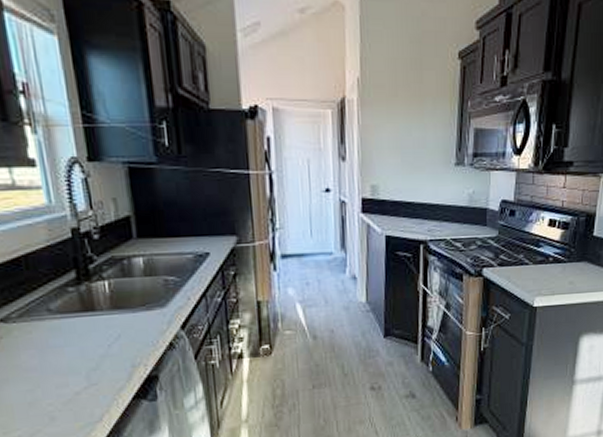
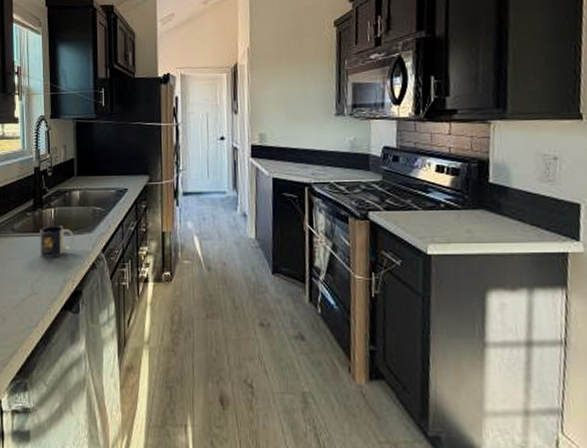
mug: none [90,301,142,342] -> present [40,226,74,258]

